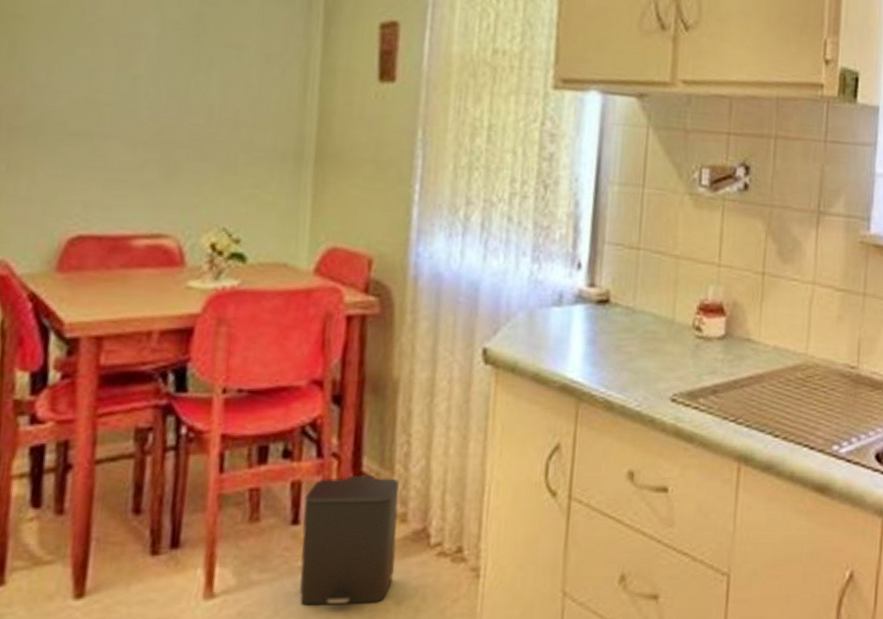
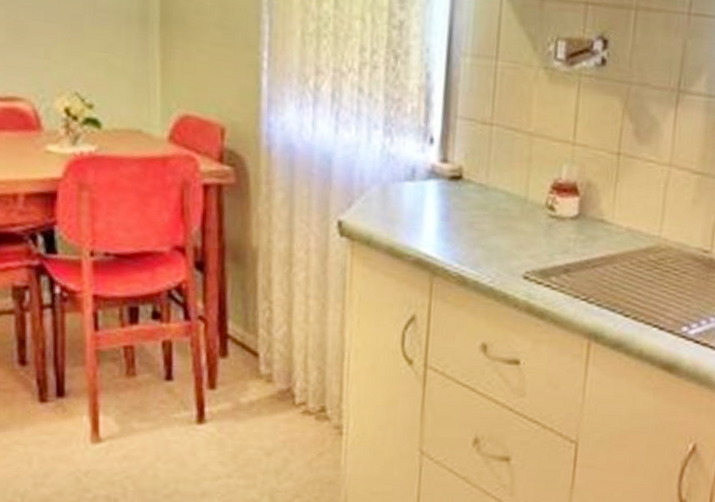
pedal bin: present [298,476,400,606] -> none [175,338,264,454]

